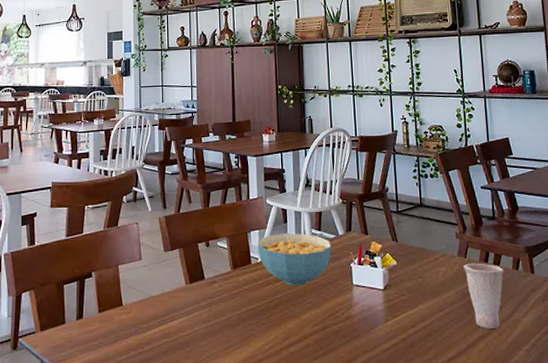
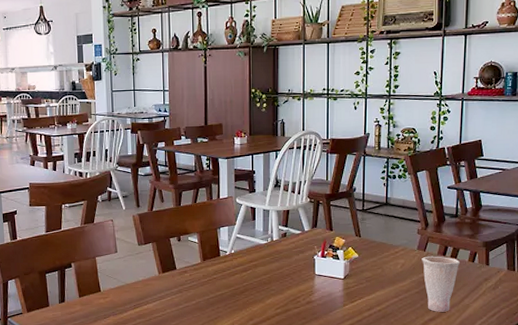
cereal bowl: present [257,233,332,286] -> none [226,229,297,275]

